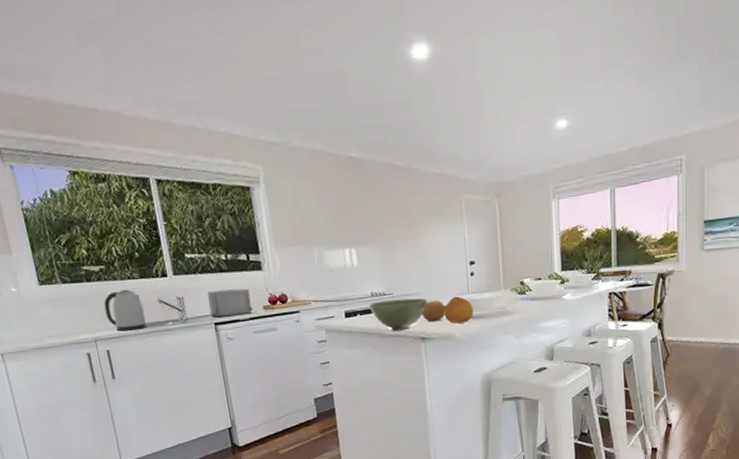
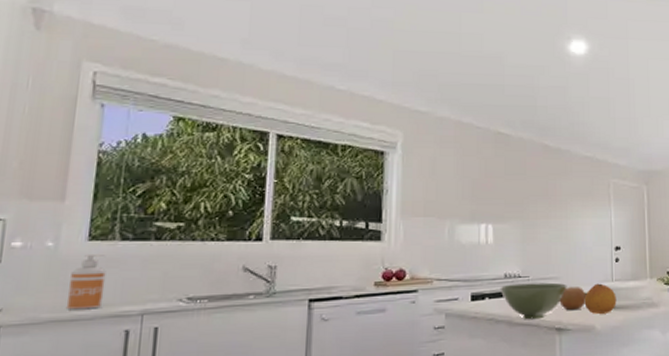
soap dispenser: none [36,295,65,340] -> present [65,253,107,310]
kettle: present [103,289,147,331] -> none [167,252,222,304]
toaster: present [207,288,253,318] -> none [306,260,362,294]

